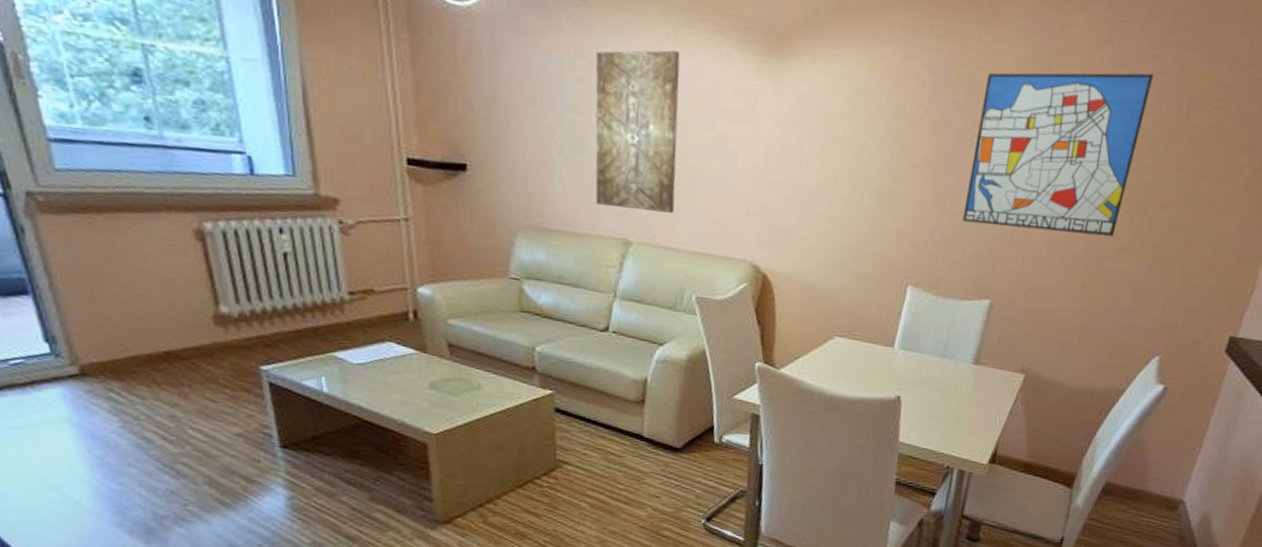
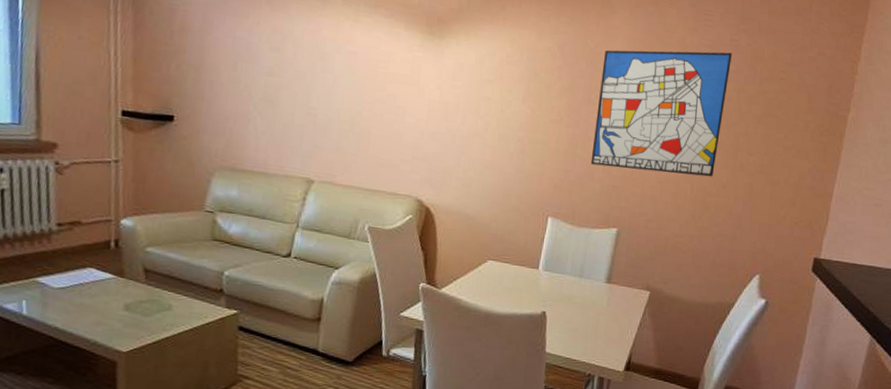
wall art: present [595,50,681,213] -> none [284,28,359,157]

